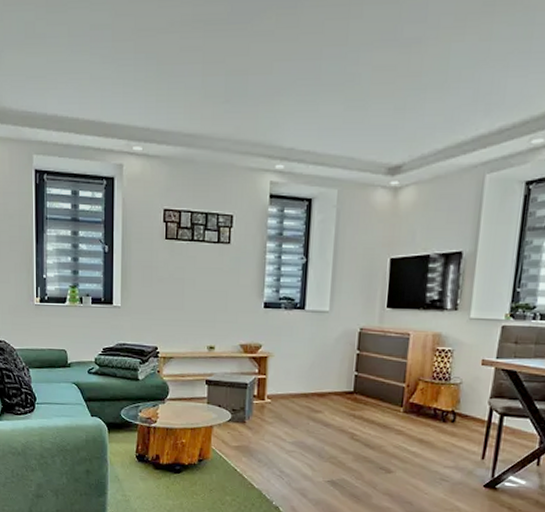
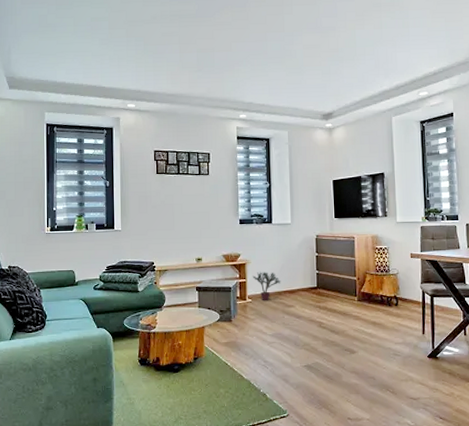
potted plant: none [275,368,310,403] -> present [253,272,281,301]

